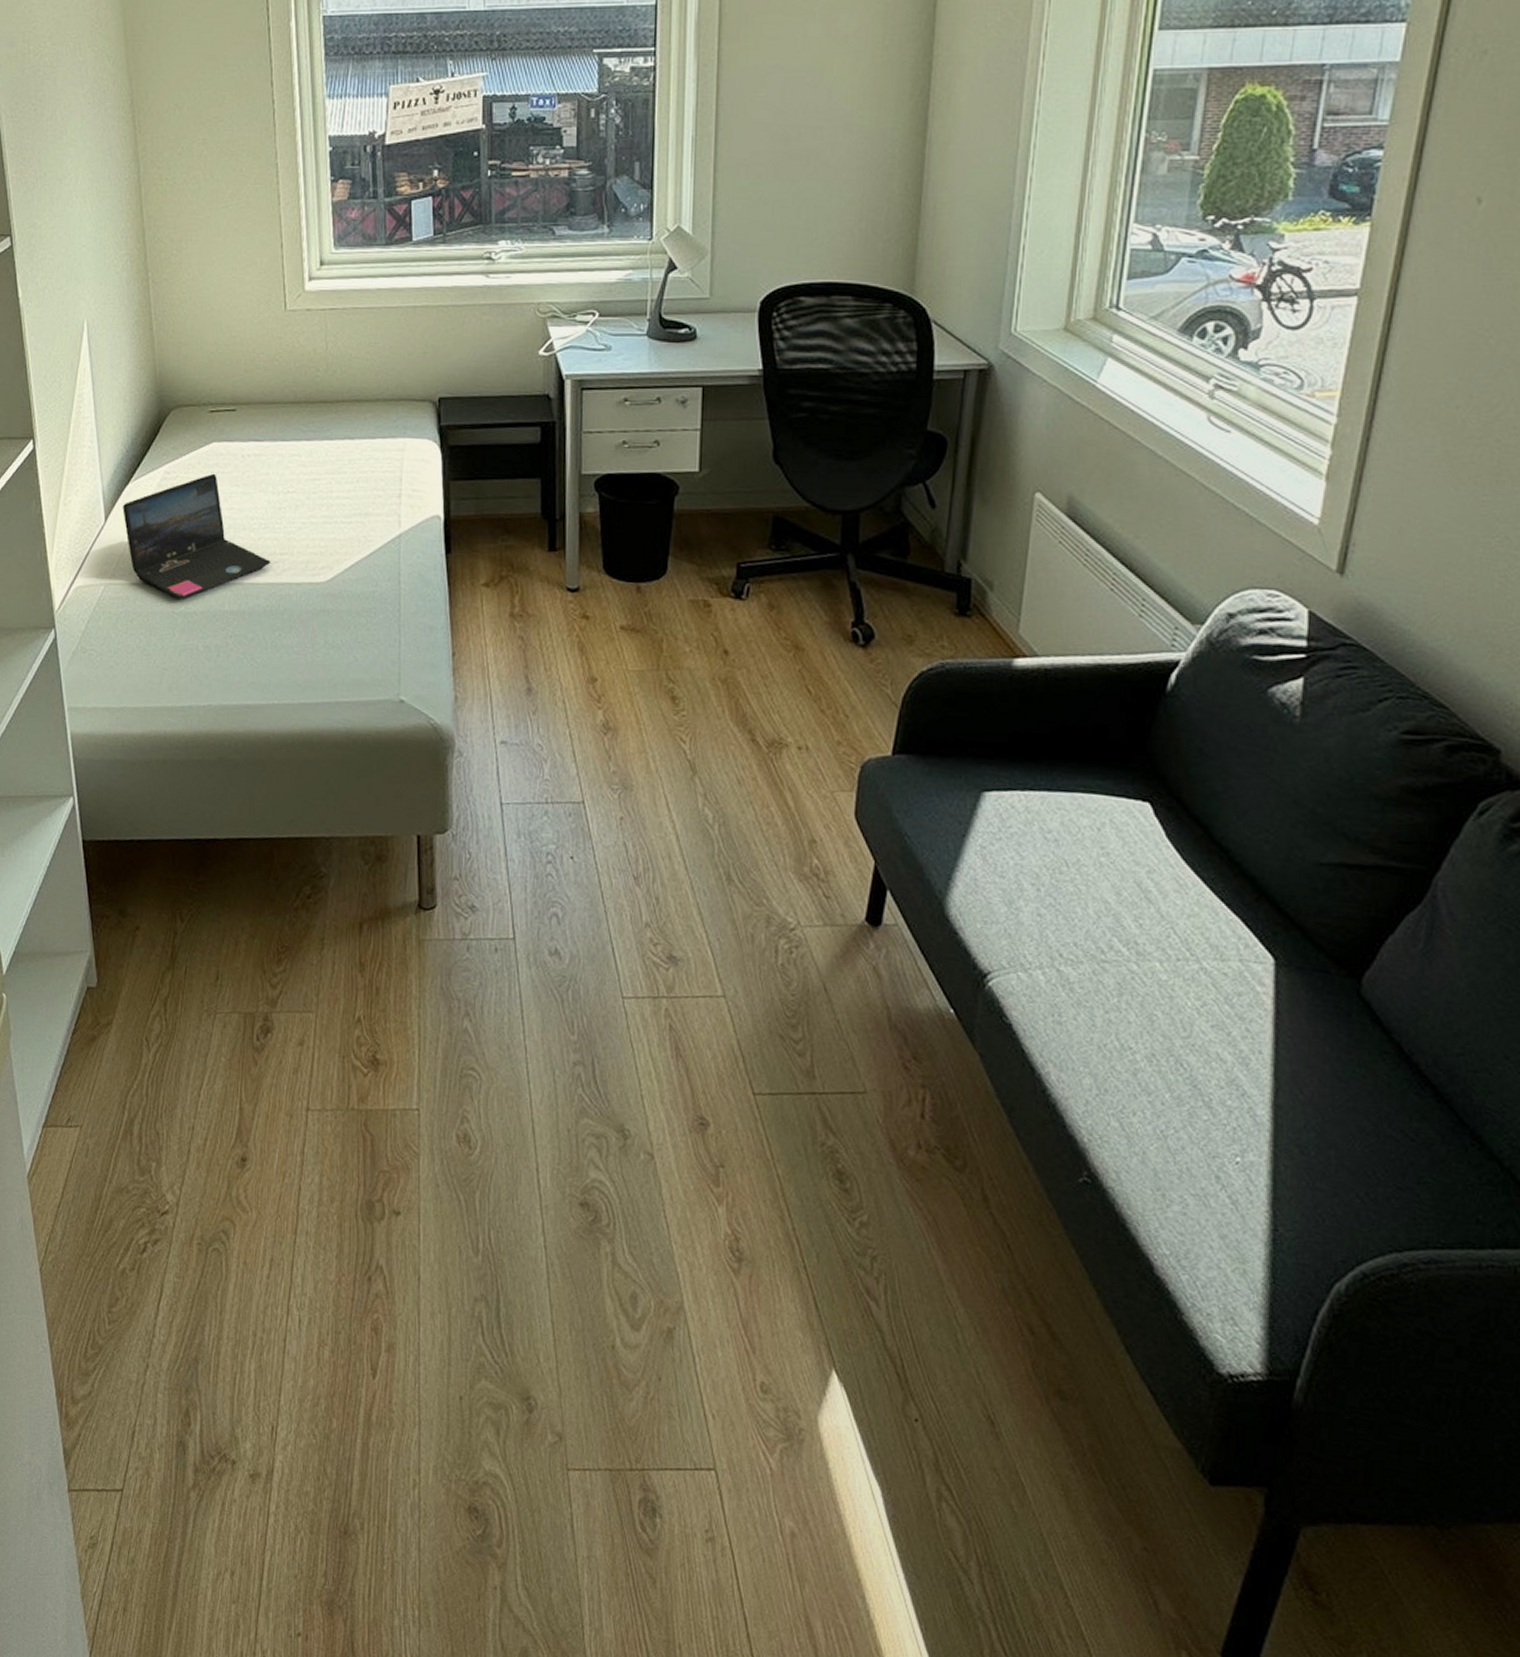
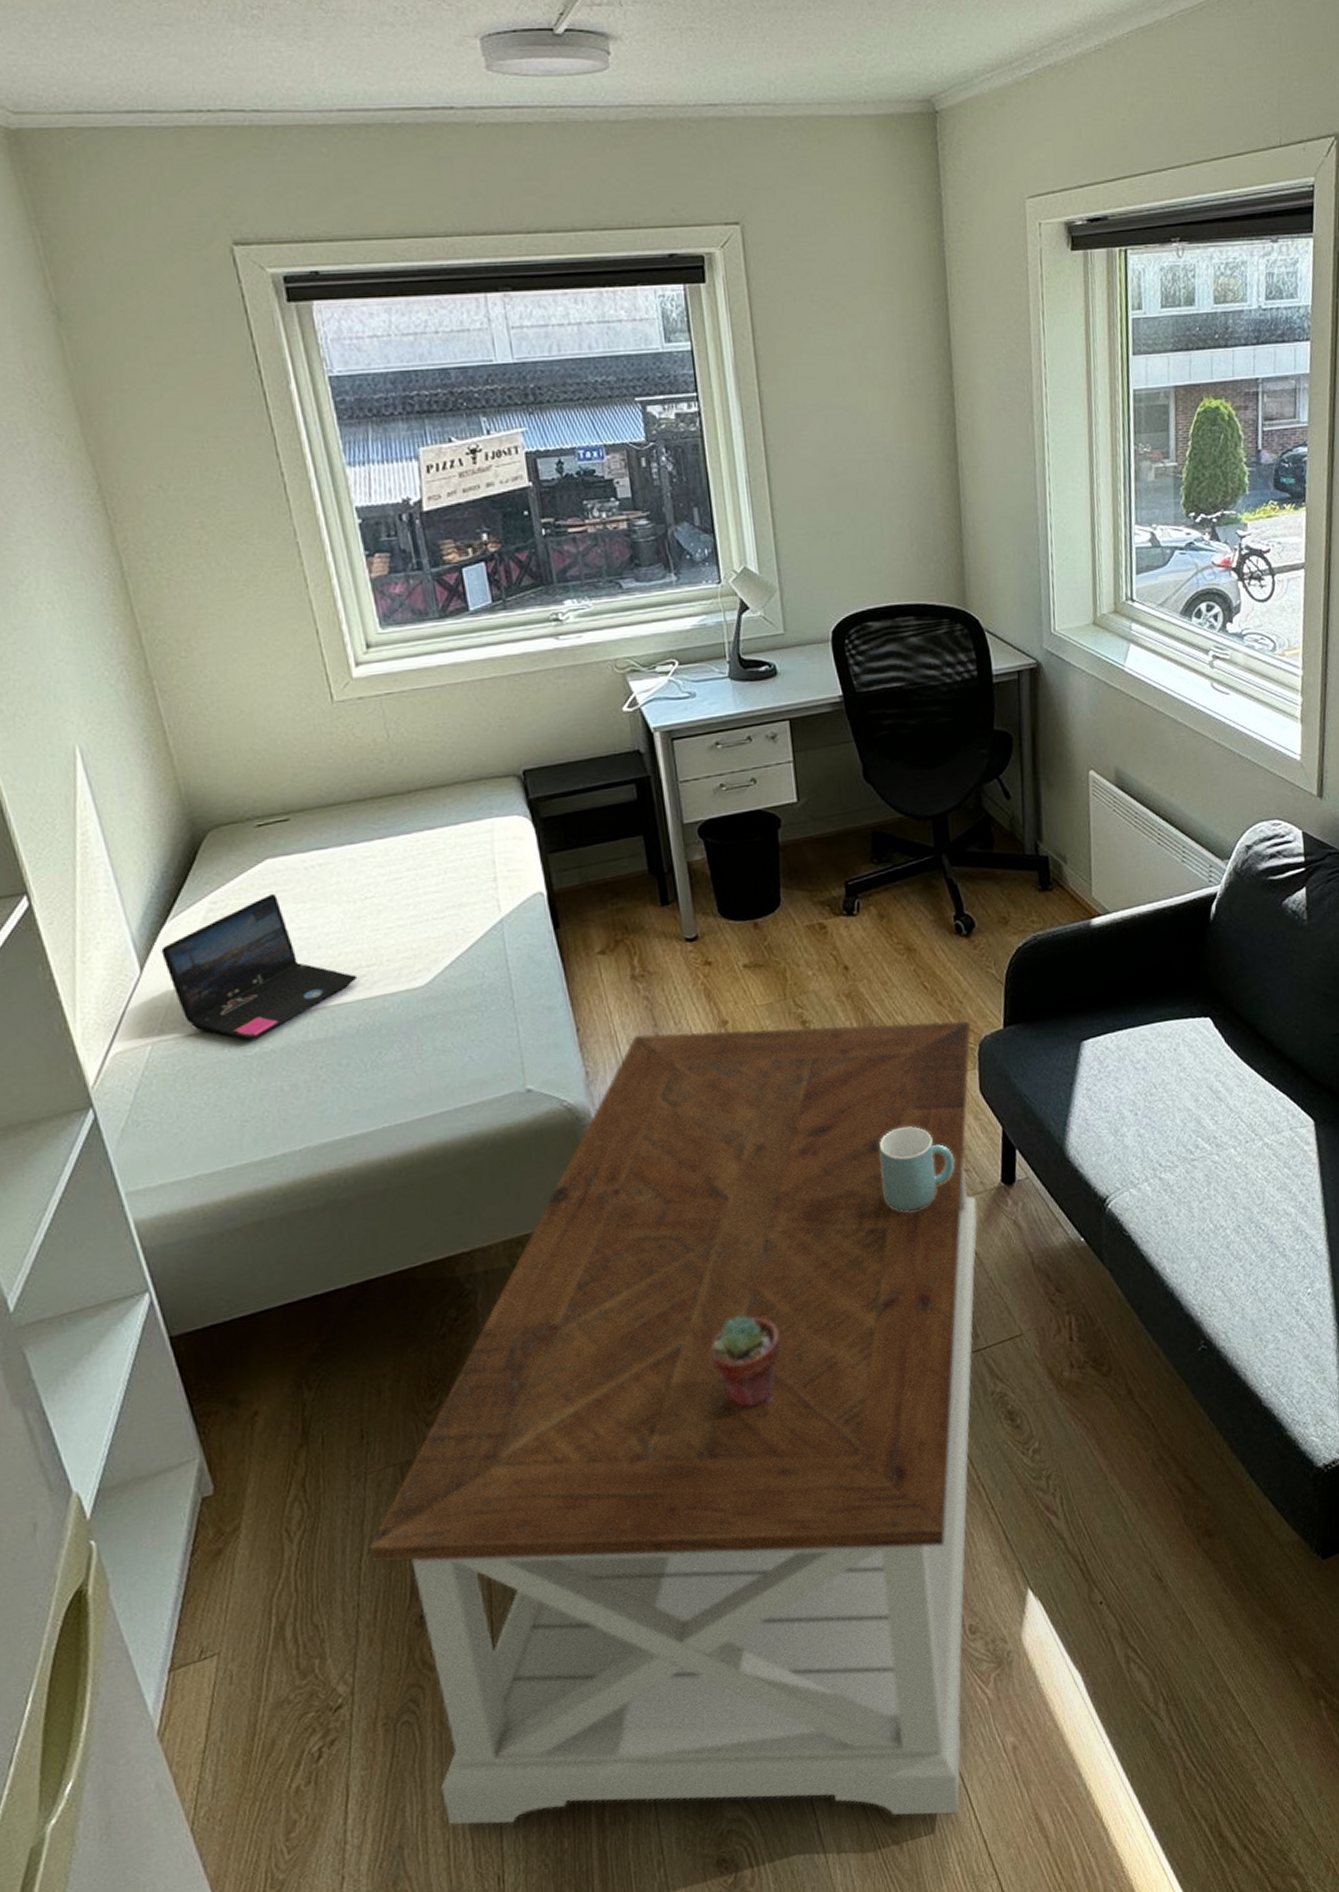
coffee table: none [208,672,854,1576] -> present [368,1020,978,1825]
potted succulent: none [534,975,604,1073] -> present [710,1316,781,1408]
mug: none [732,831,816,924] -> present [878,1126,955,1212]

